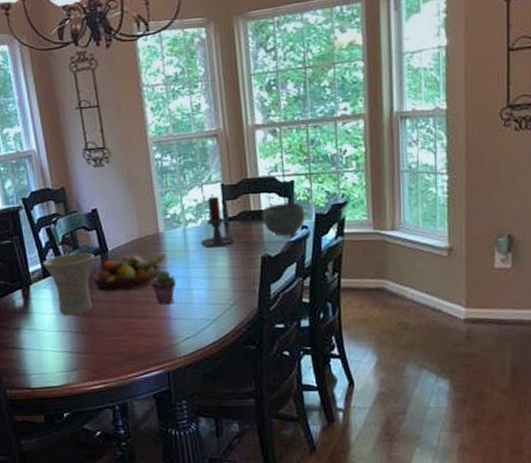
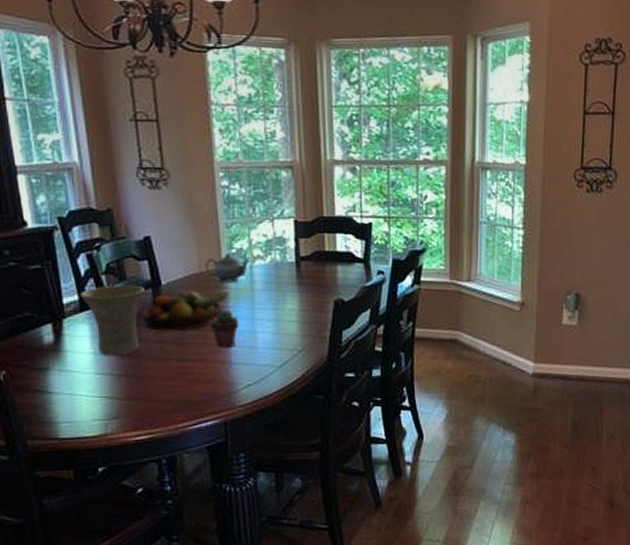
teapot: none [144,219,184,245] -> present [205,253,251,282]
candle holder: present [200,196,246,248] -> none [268,233,319,289]
bowl: present [263,202,306,236] -> none [338,245,382,280]

